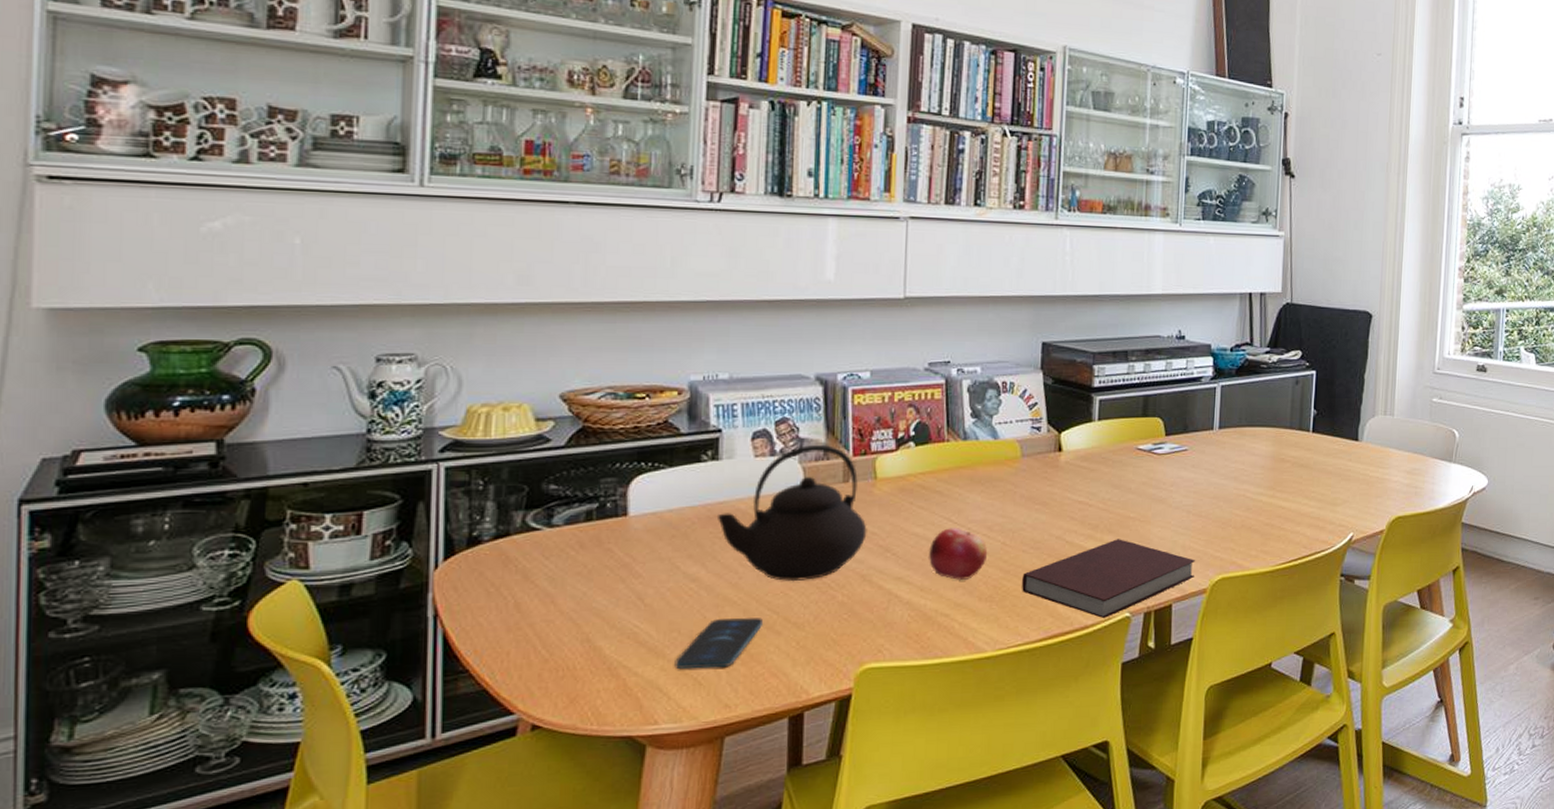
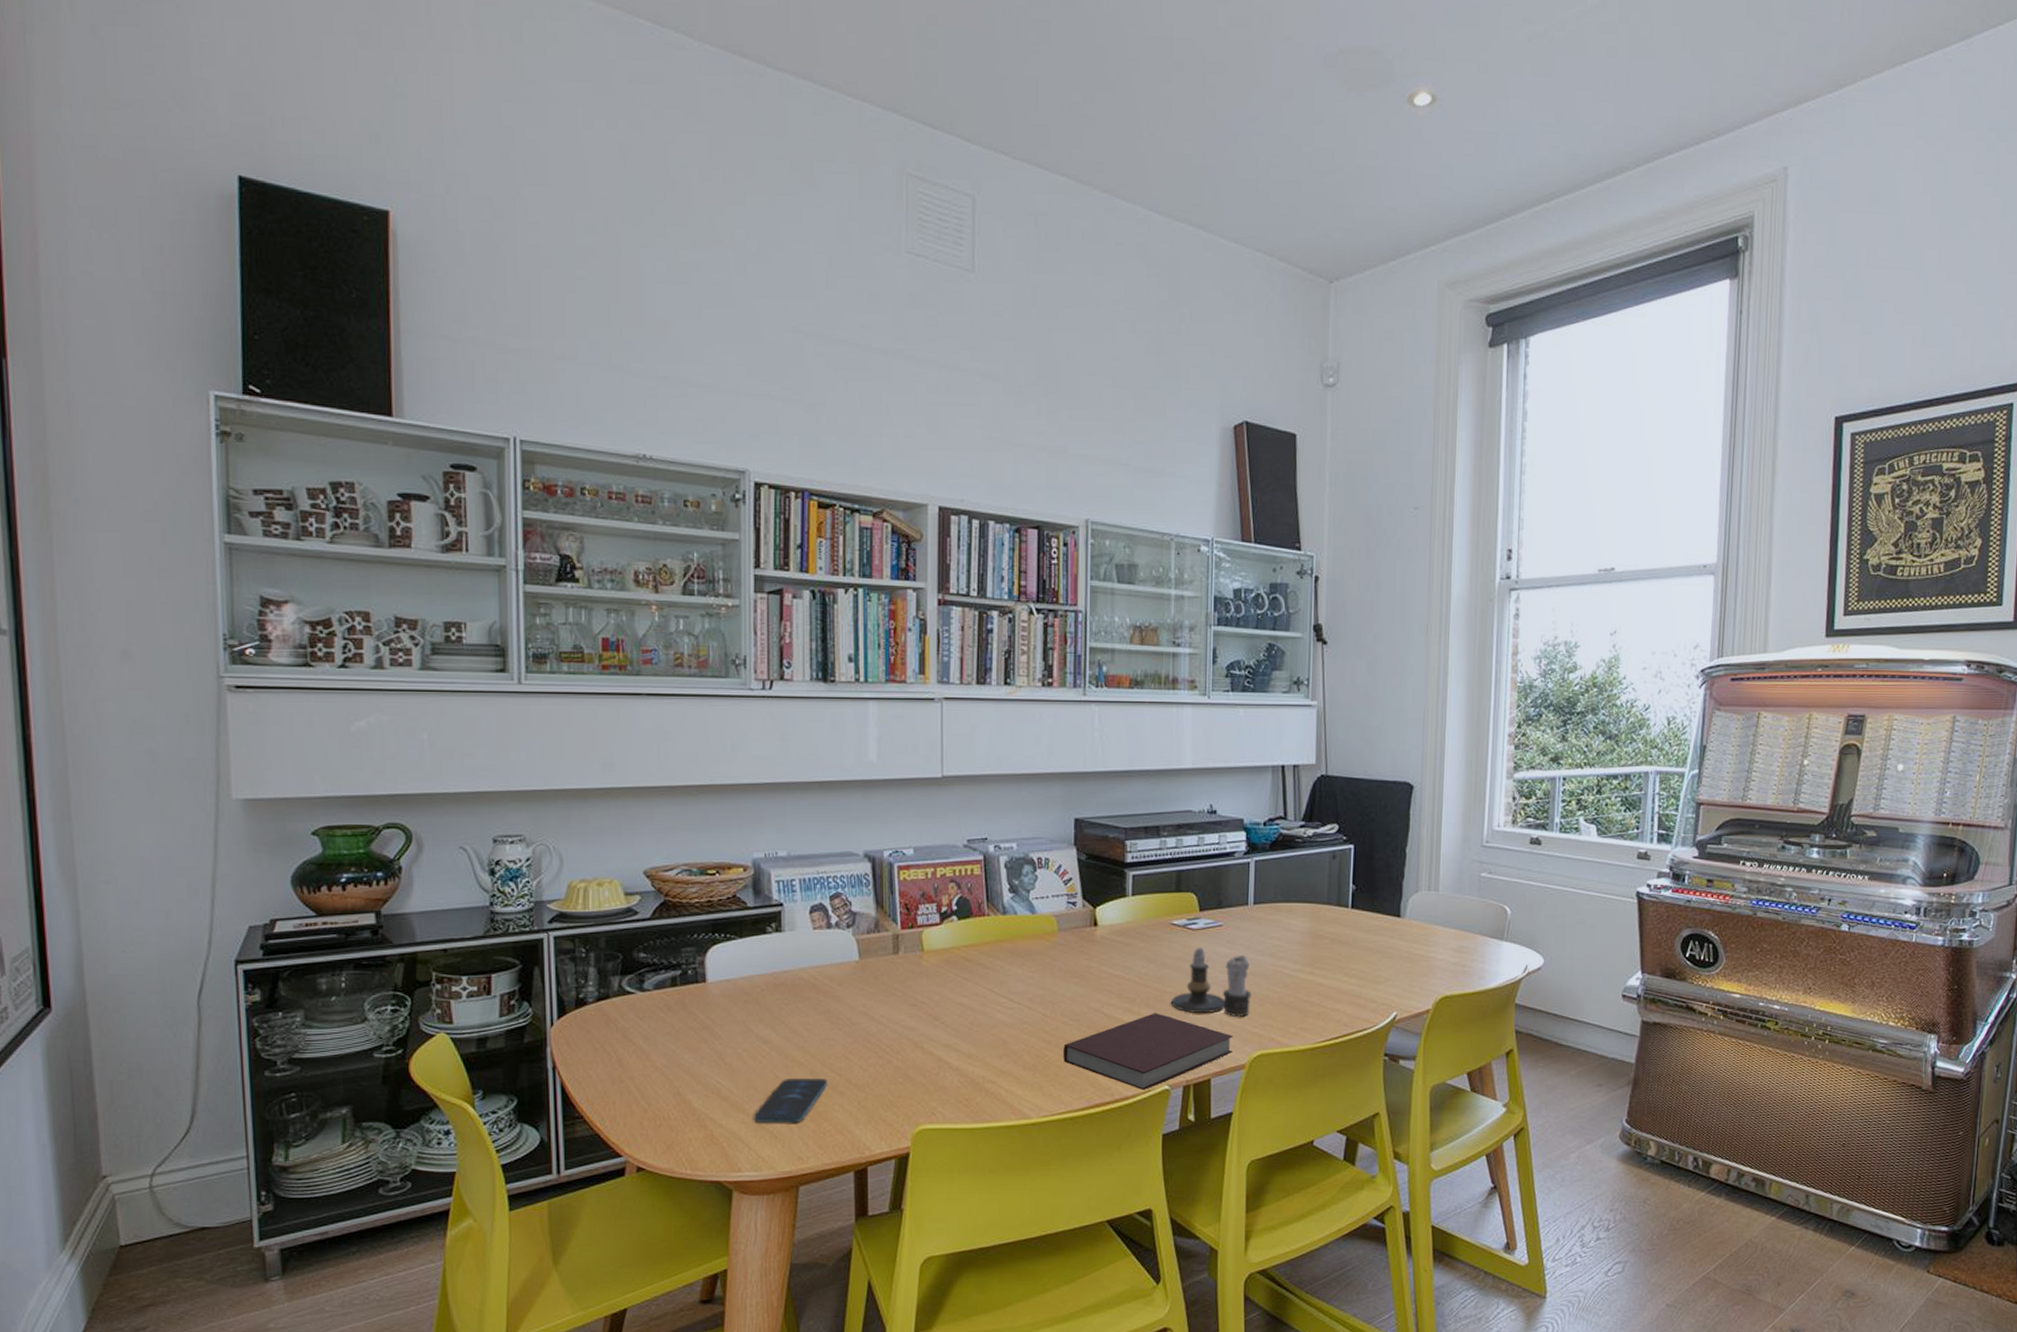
teapot: present [716,444,867,582] -> none [782,917,917,1047]
fruit: present [928,527,988,580] -> none [974,998,1030,1049]
candle: none [1134,471,1215,541] -> present [1170,947,1252,1016]

